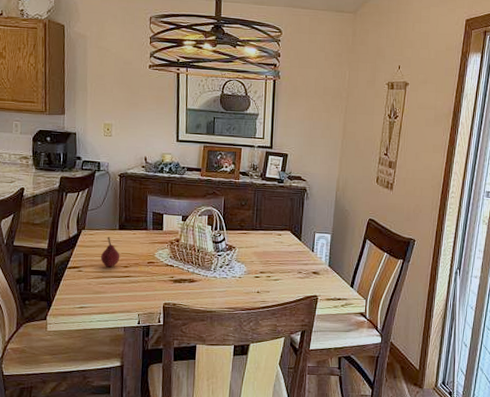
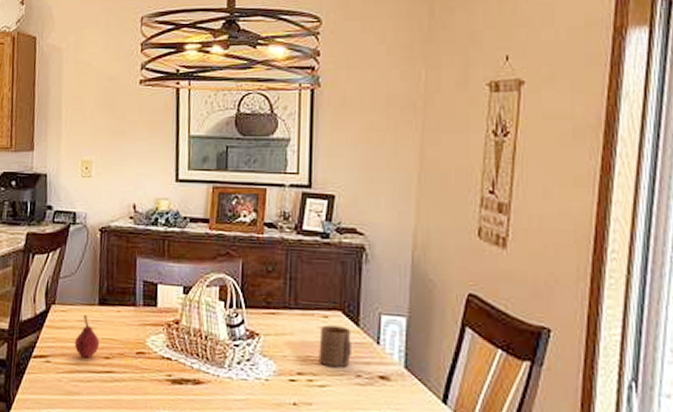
cup: none [274,240,296,268] -> present [318,325,352,368]

